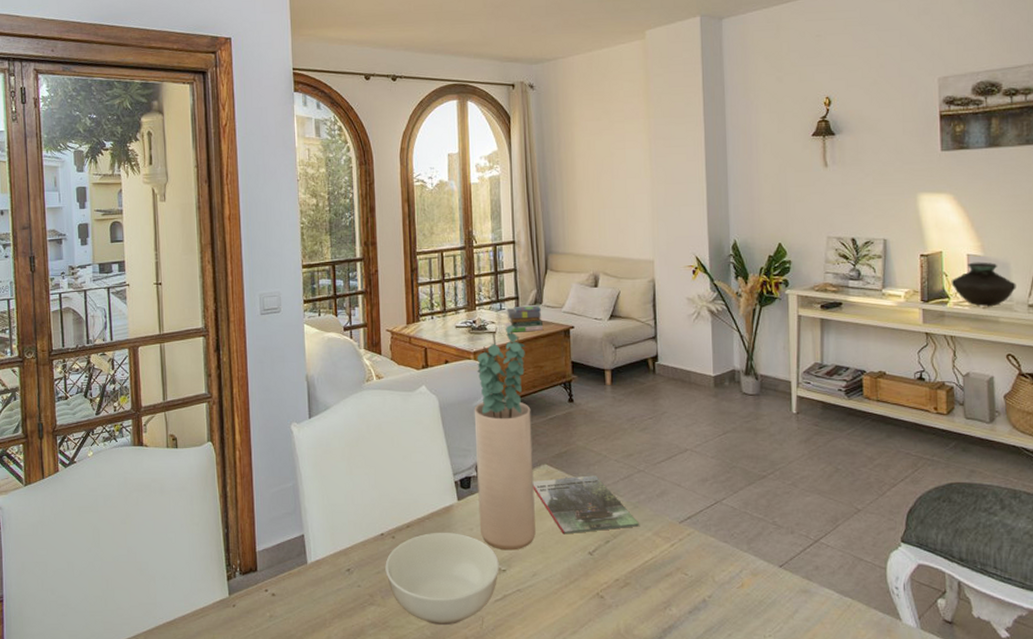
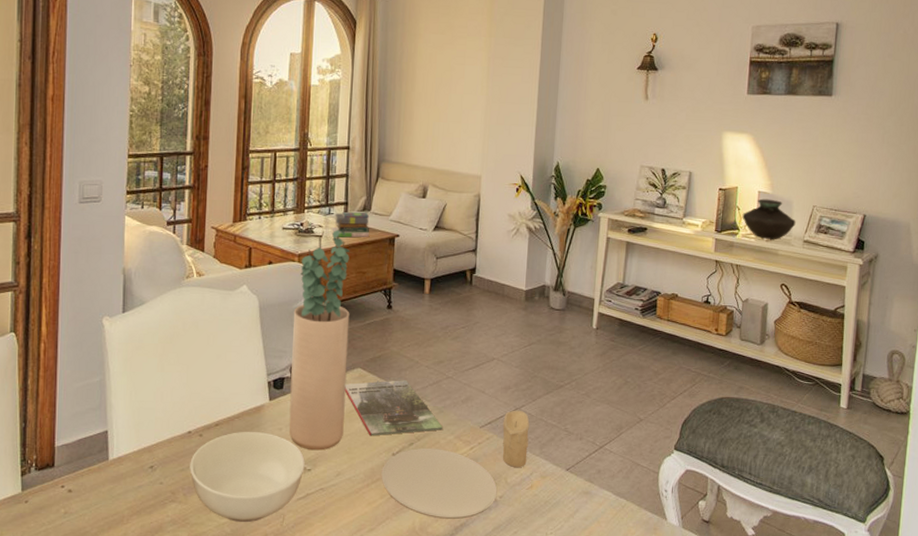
plate: none [579,545,705,620] -> present [381,447,498,519]
candle: none [704,503,735,564] -> present [502,410,530,467]

